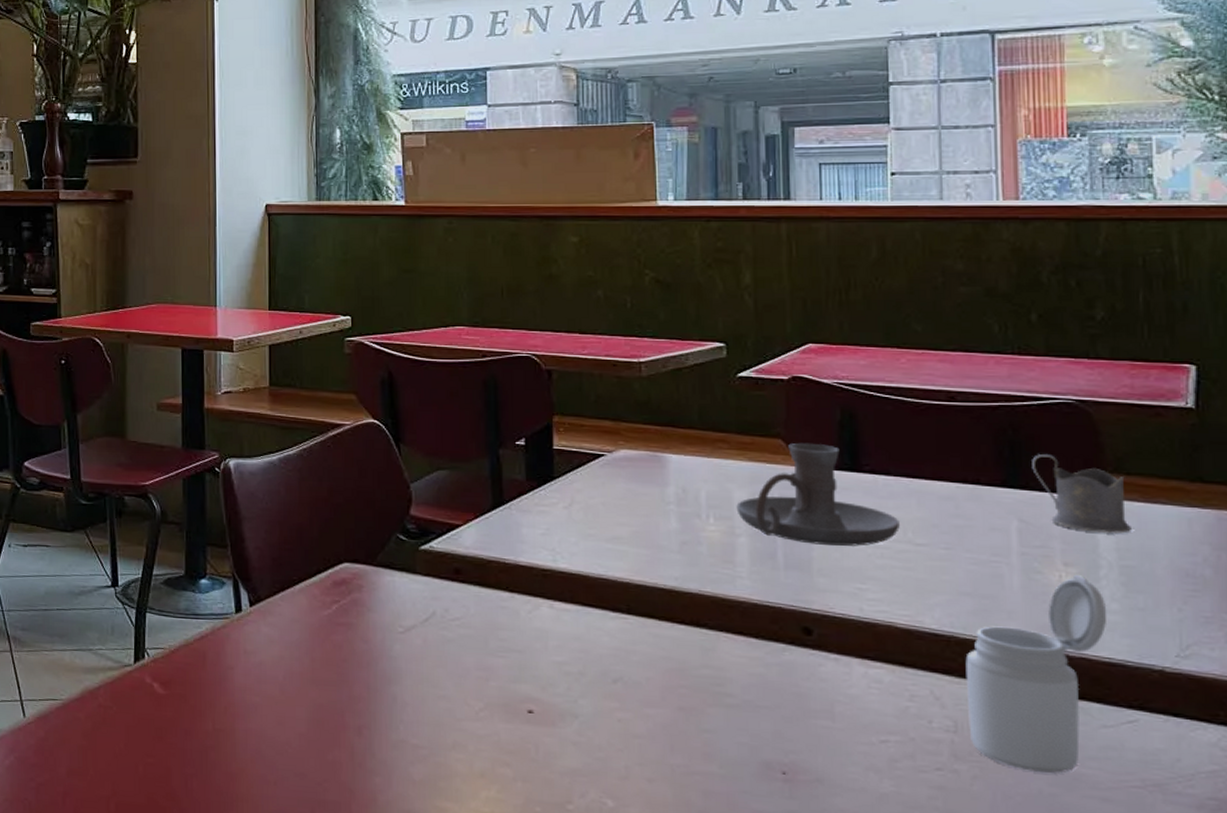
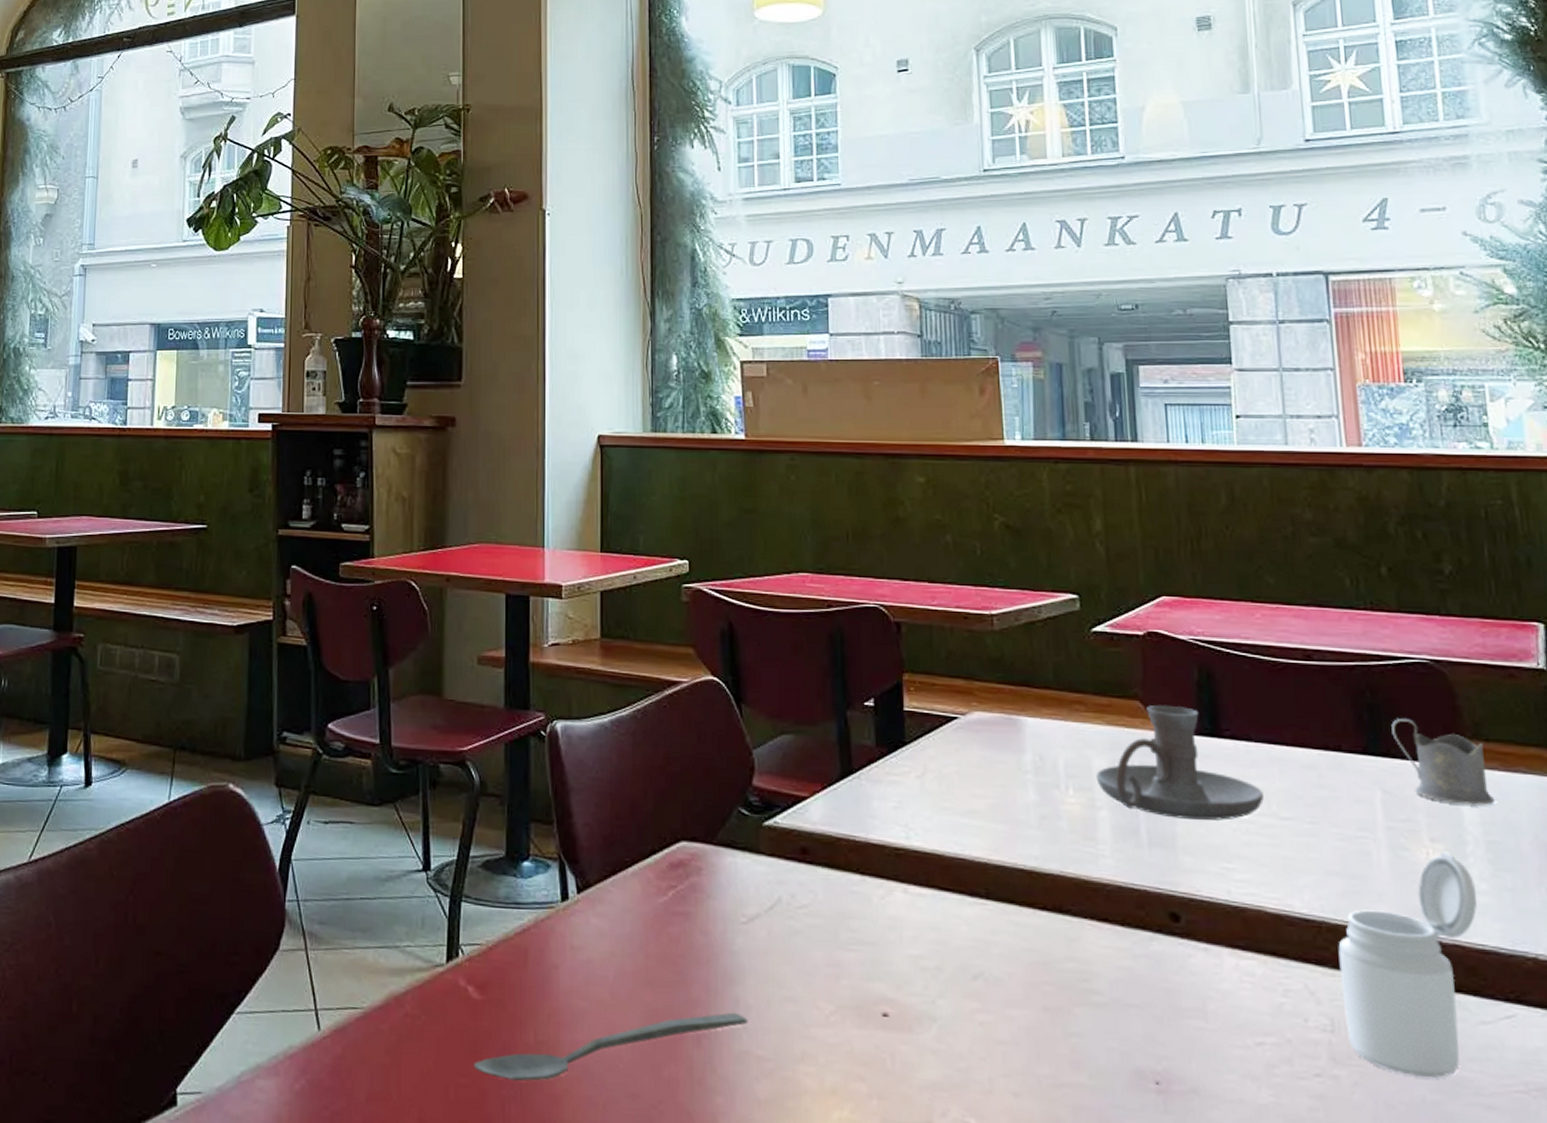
spoon: none [159,707,404,762] -> present [473,1012,748,1082]

